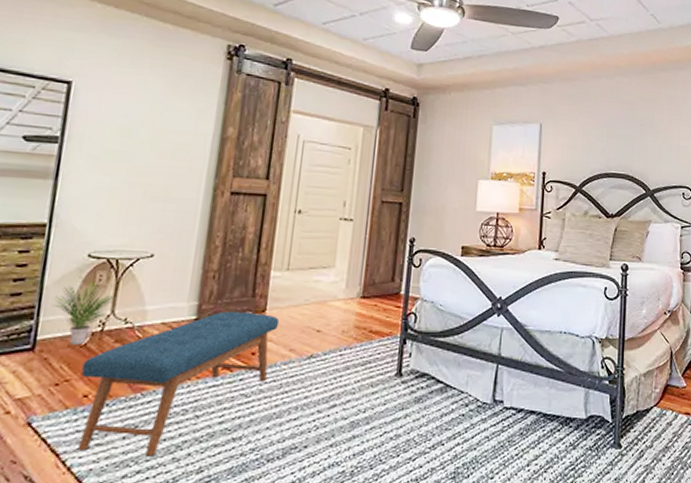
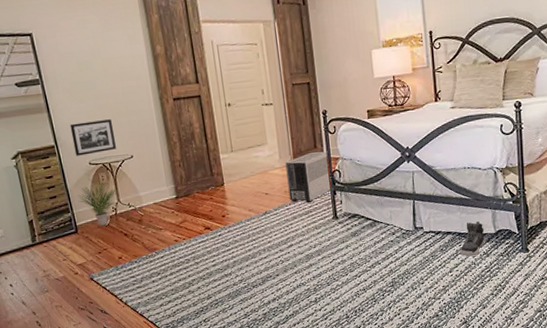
picture frame: none [72,200,140,244] -> present [70,119,116,156]
bench: present [78,311,280,457] -> none [111,187,239,292]
air purifier: none [346,285,407,351] -> present [285,151,330,203]
sneaker: none [542,400,574,447] -> present [460,221,485,257]

